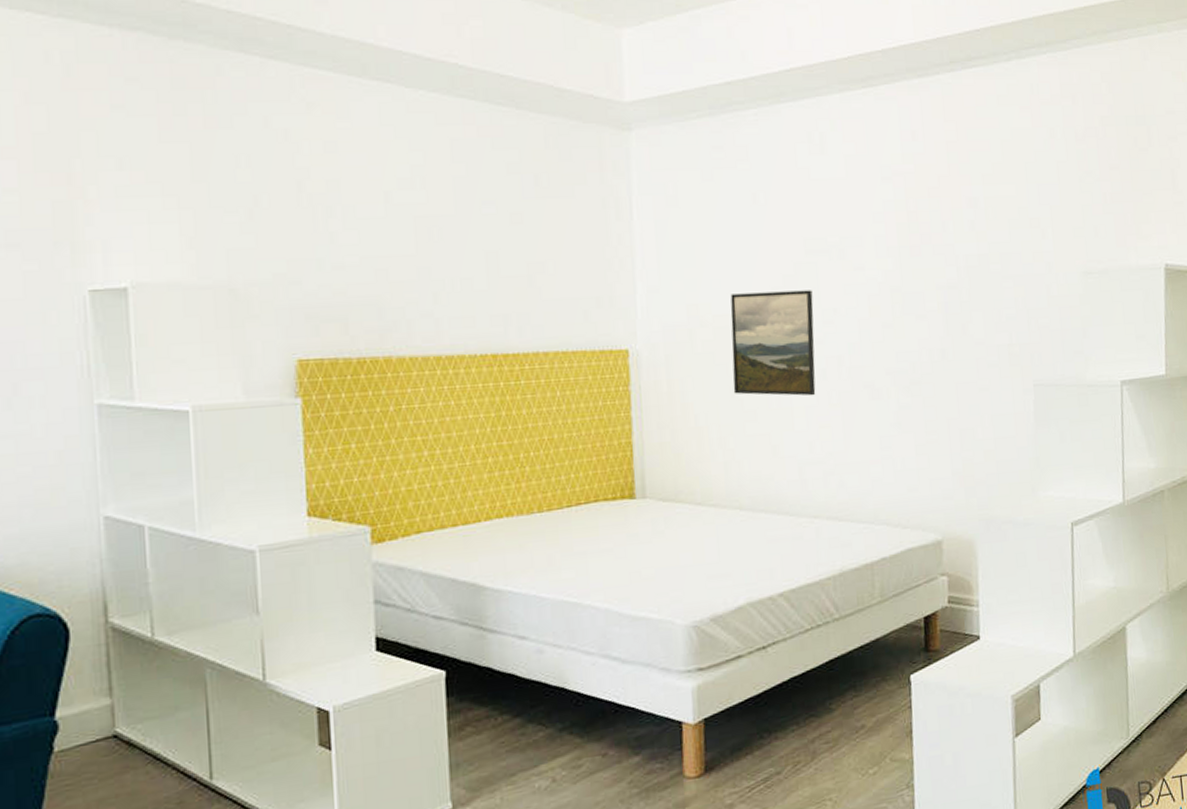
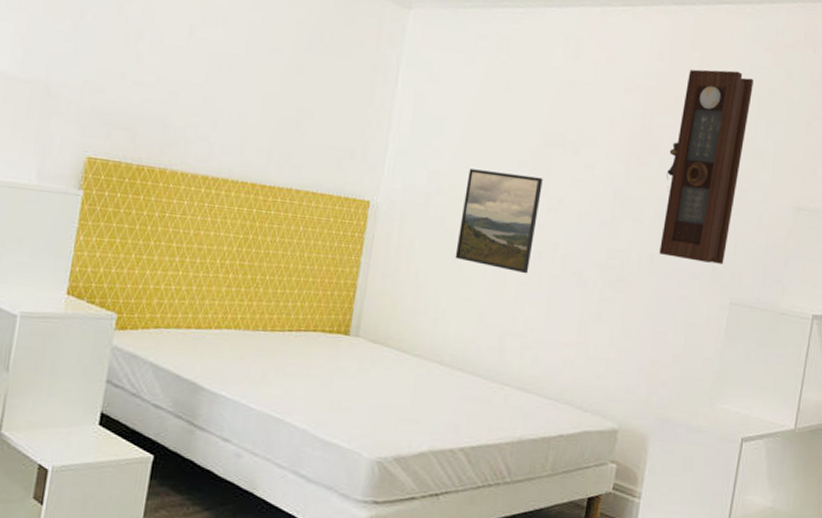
pendulum clock: none [941,138,1020,349] -> present [659,69,754,264]

